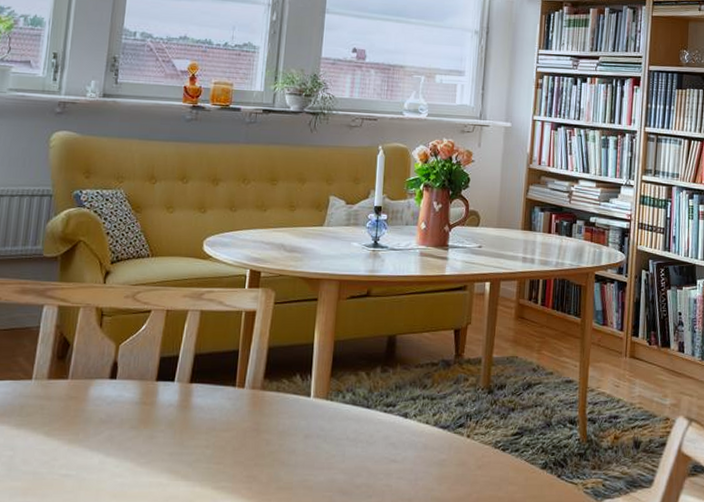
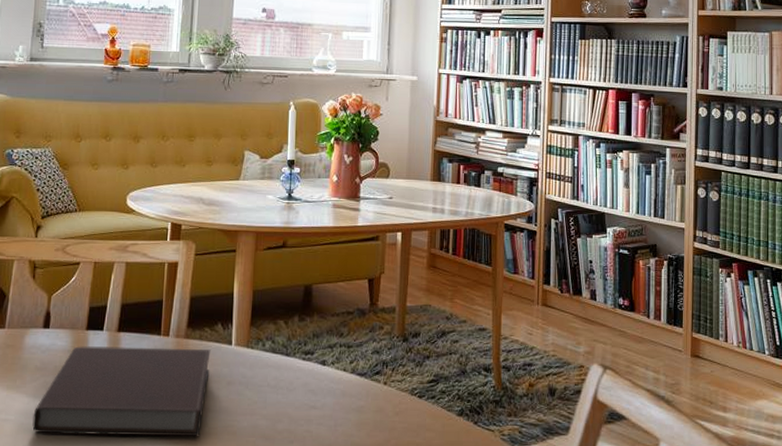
notebook: none [95,398,288,492] -> present [32,346,211,437]

